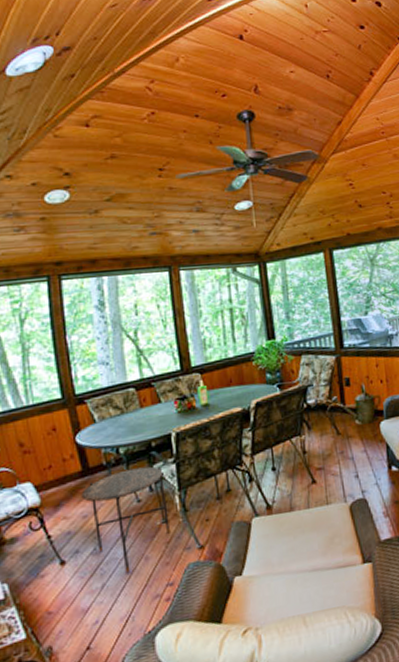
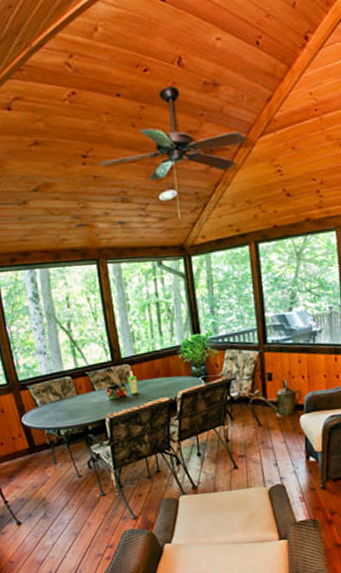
side table: present [81,466,170,573] -> none [30,447,108,535]

